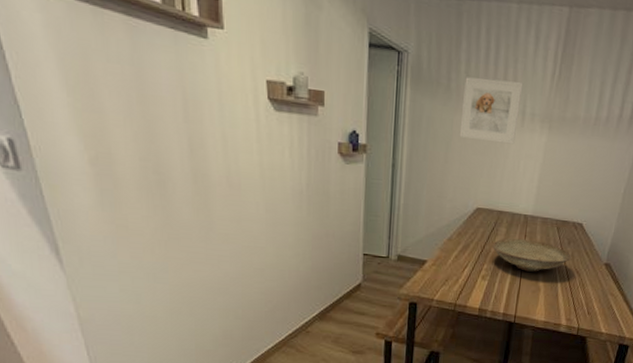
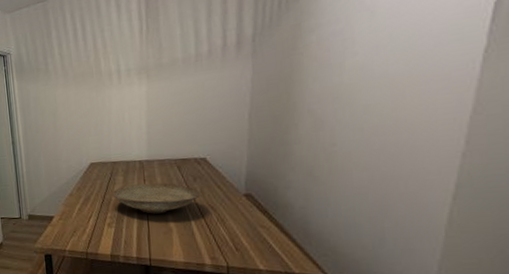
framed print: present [459,77,524,145] -> none [60,46,115,107]

